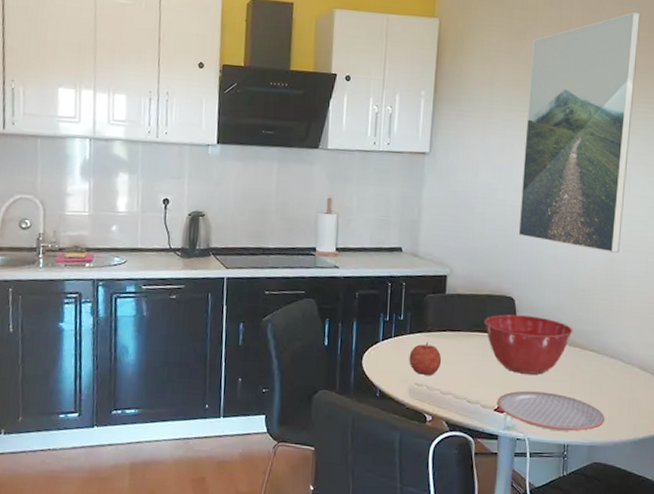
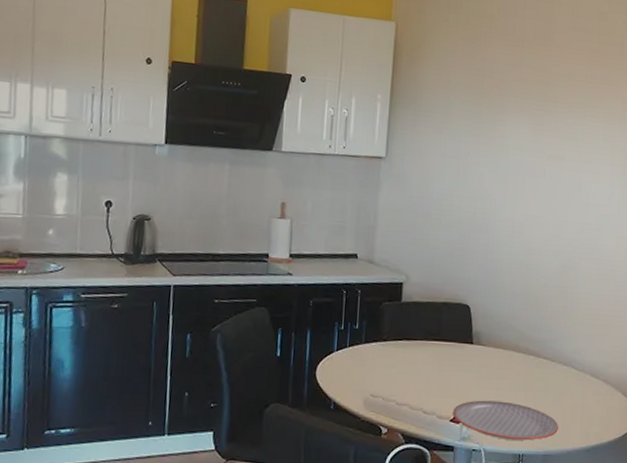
fruit: present [409,342,442,375] -> none [364,352,398,386]
mixing bowl: present [484,314,573,375] -> none [440,322,528,383]
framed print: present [518,12,641,253] -> none [473,23,591,260]

